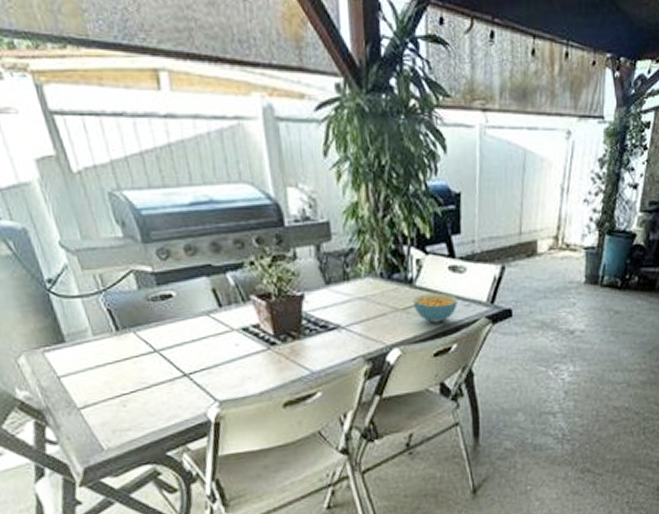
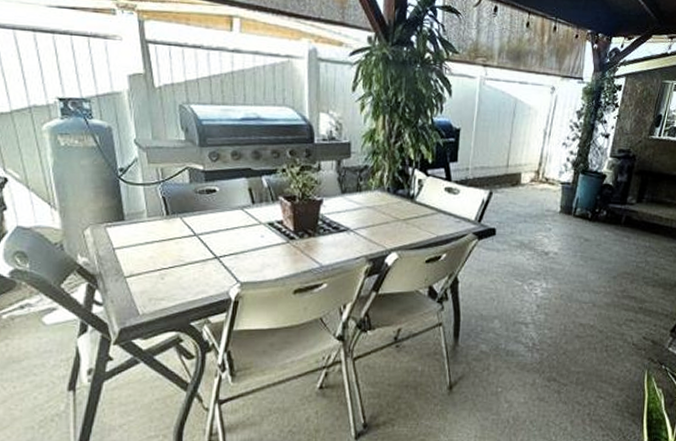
cereal bowl: present [413,292,458,323] -> none [412,208,450,234]

